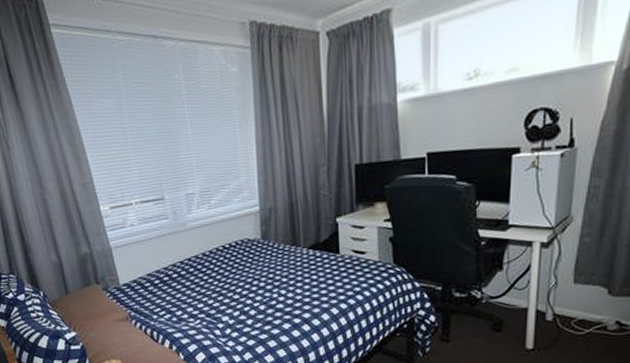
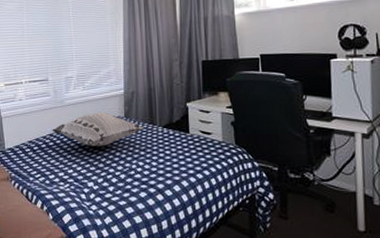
decorative pillow: none [174,235,286,276] -> present [52,112,144,147]

